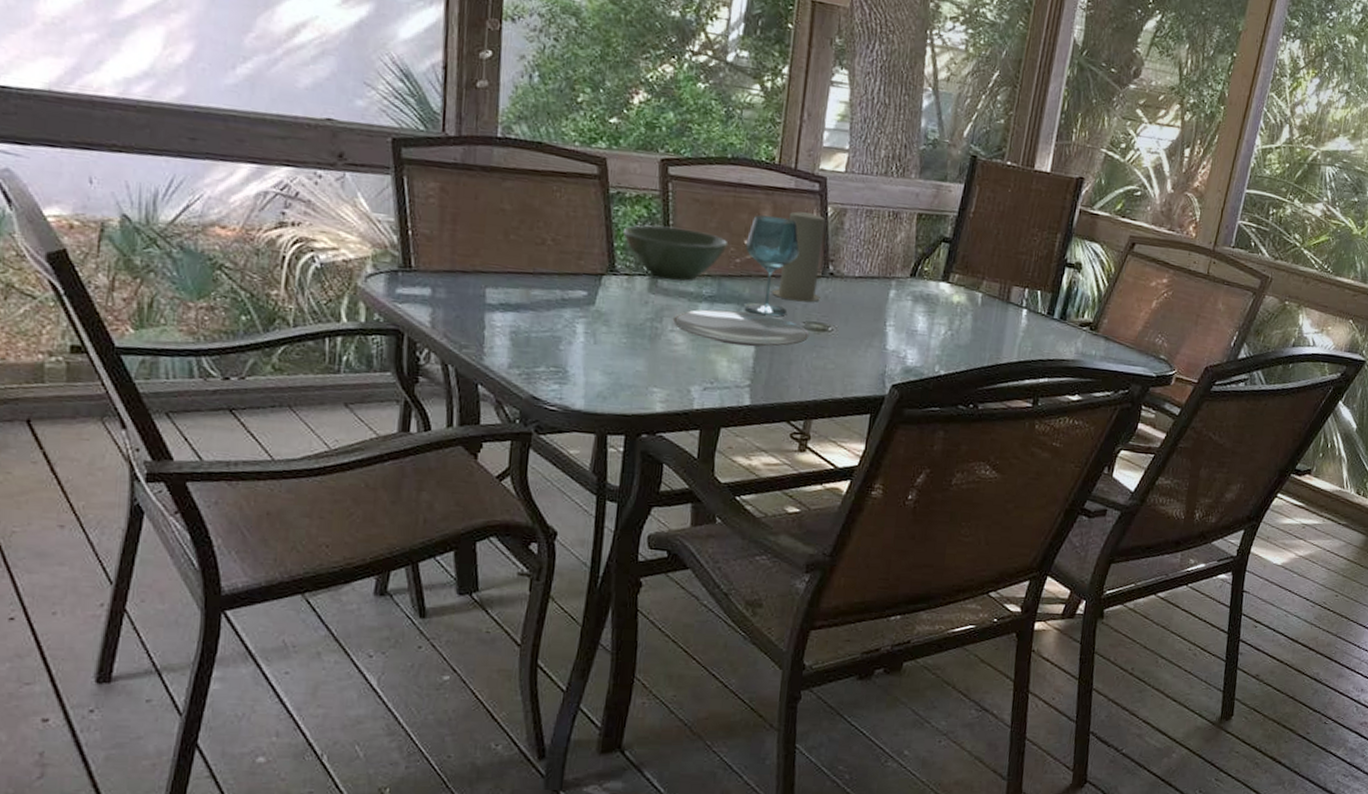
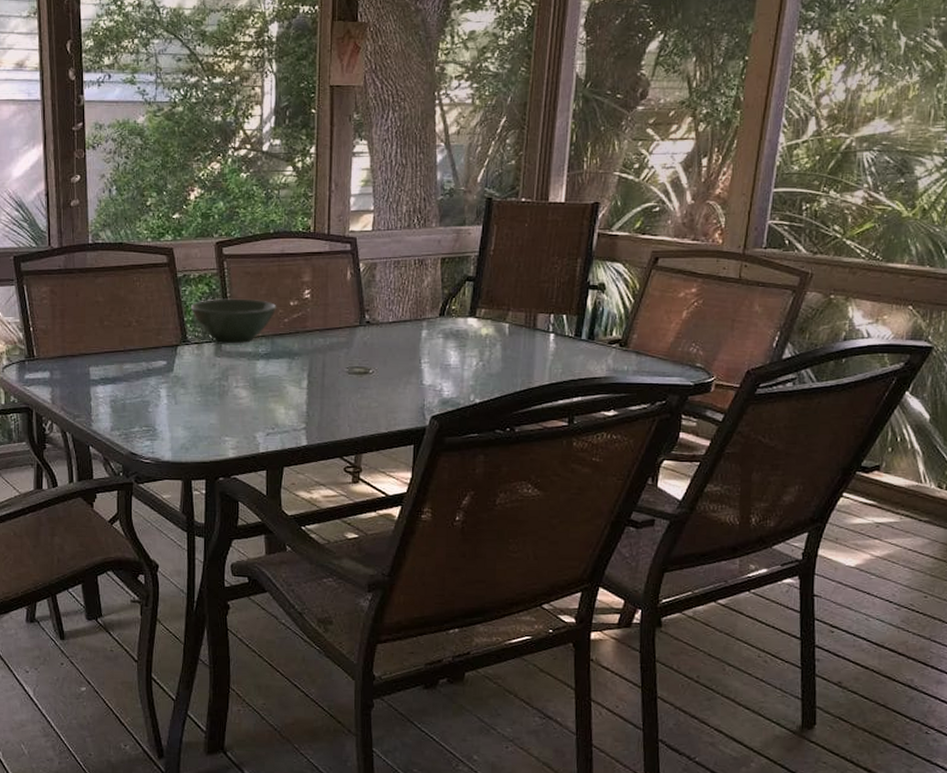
plate: present [672,309,810,347] -> none [236,364,353,394]
wine glass: present [744,215,800,316] -> none [292,277,338,366]
candle: present [772,211,826,302] -> none [318,271,360,350]

